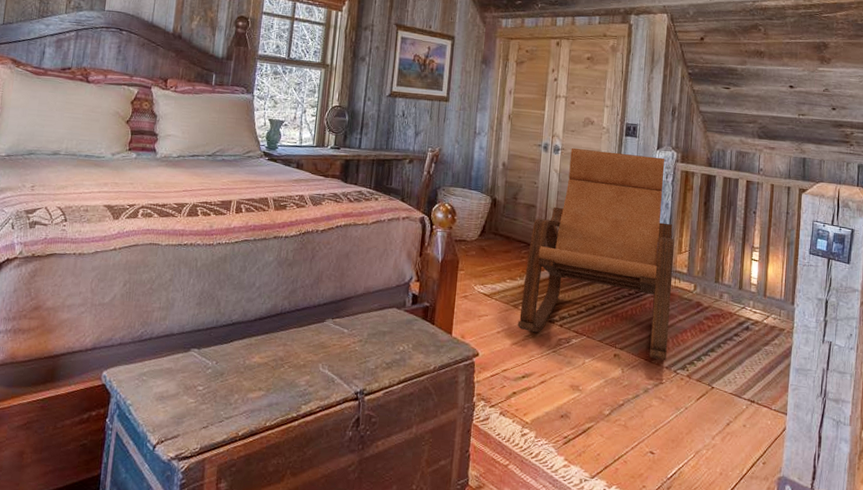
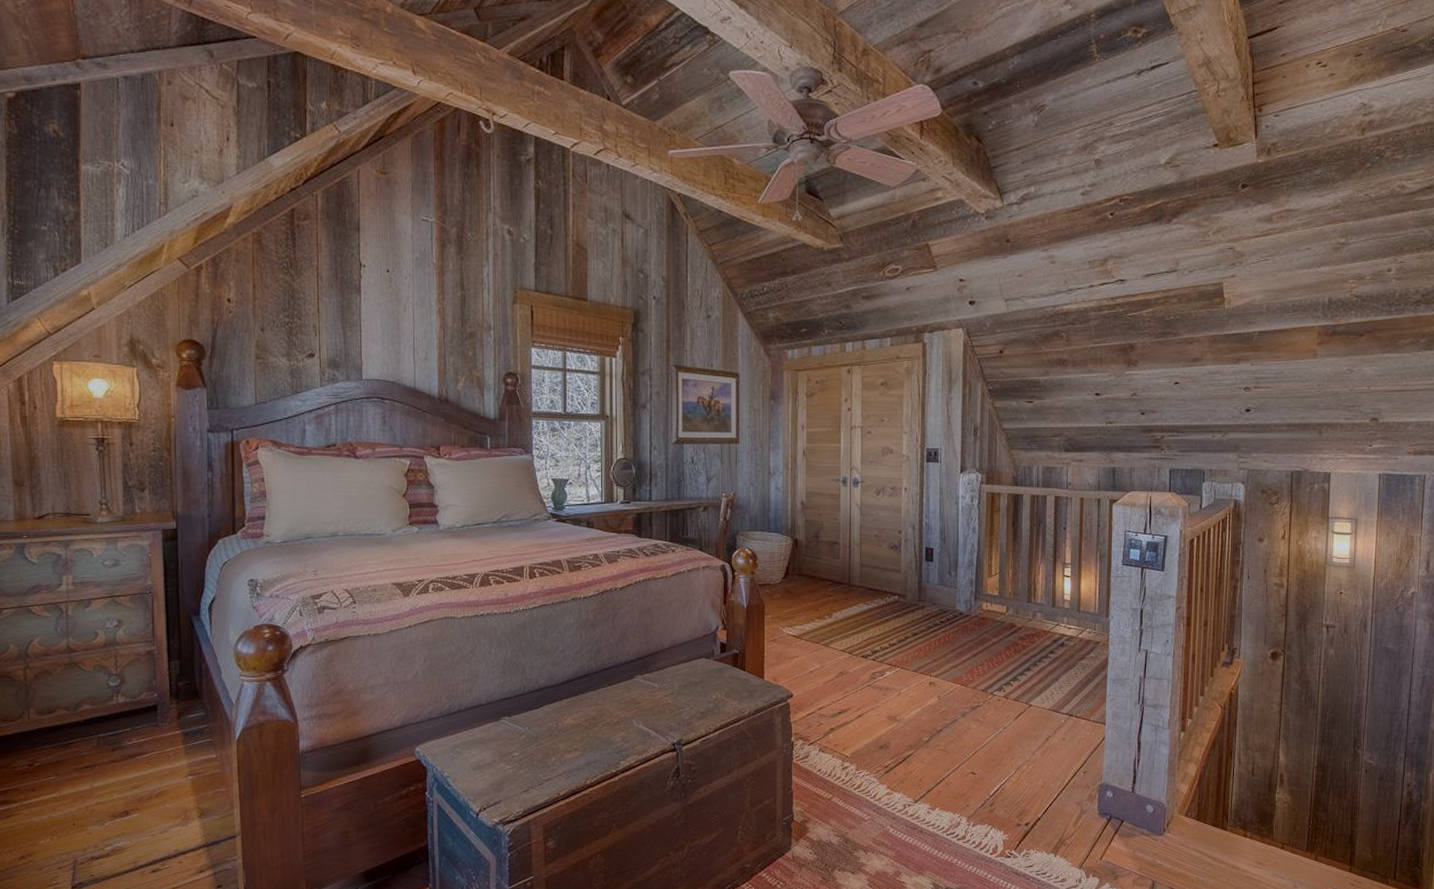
rocking chair: present [518,147,674,361] -> none [830,479,983,684]

